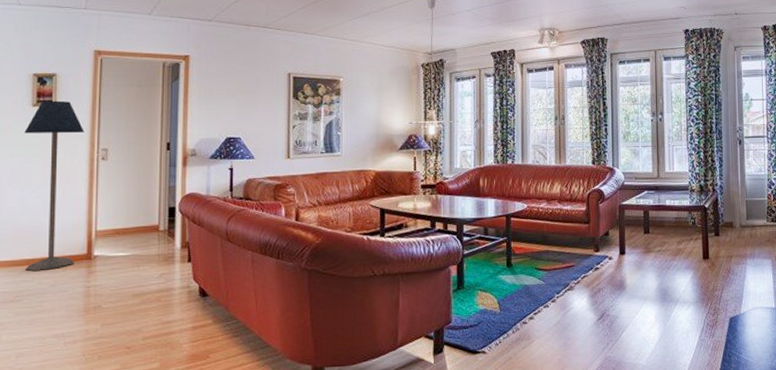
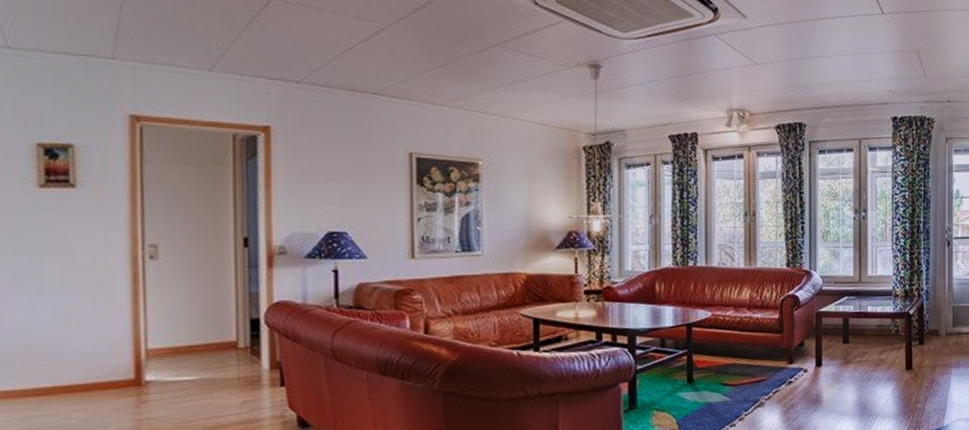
floor lamp: present [24,100,84,272] -> none [29,180,121,403]

